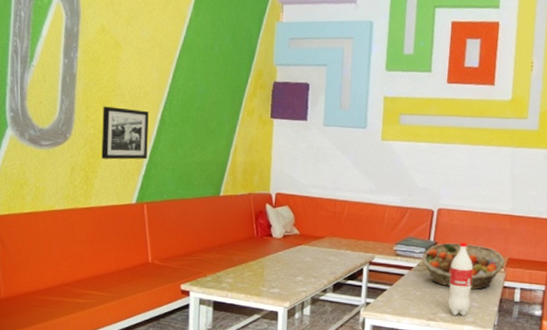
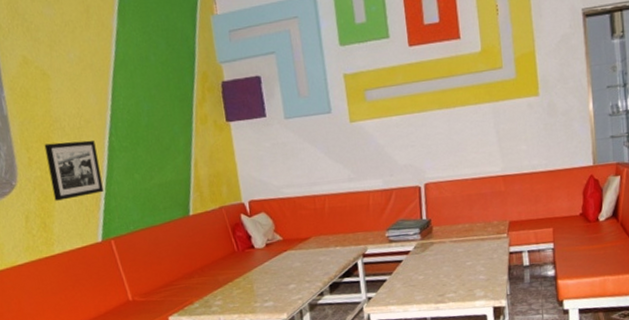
fruit basket: present [421,242,506,290] -> none [417,214,507,265]
soda bottle: present [447,242,473,316] -> none [449,214,478,293]

